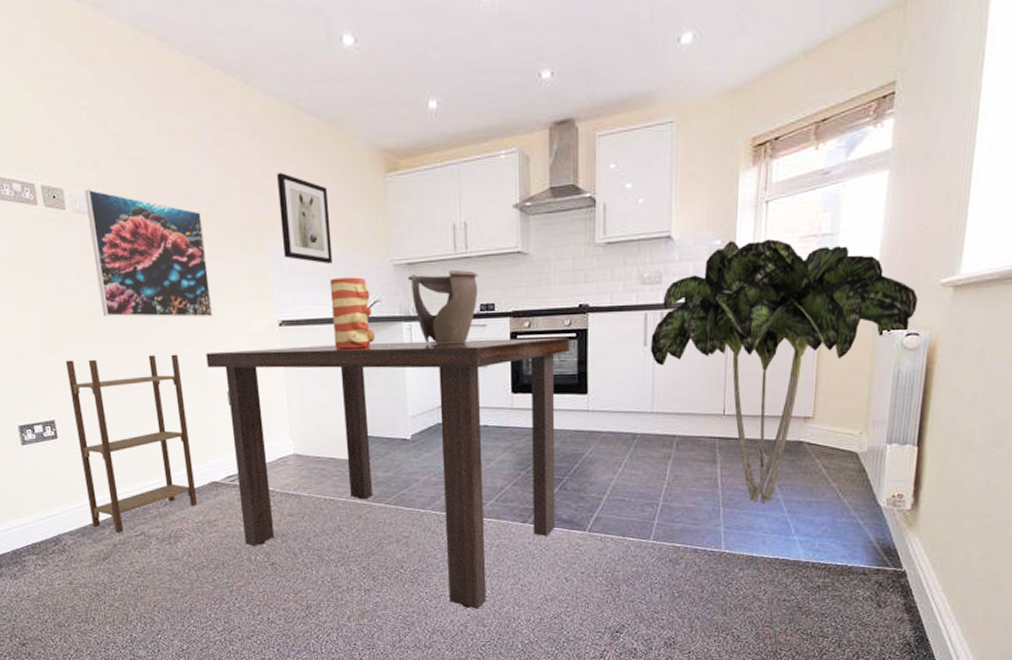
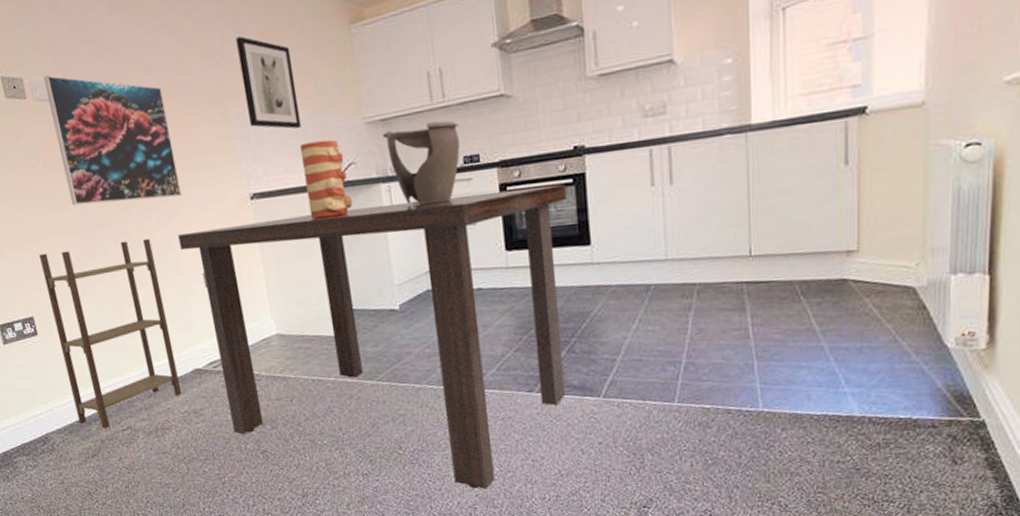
indoor plant: present [650,239,918,503] -> none [658,49,977,353]

